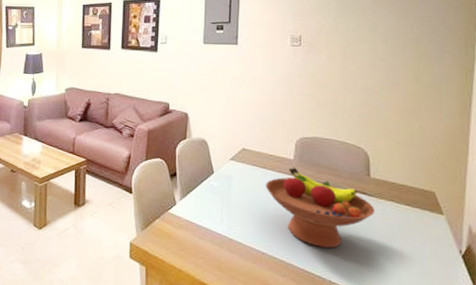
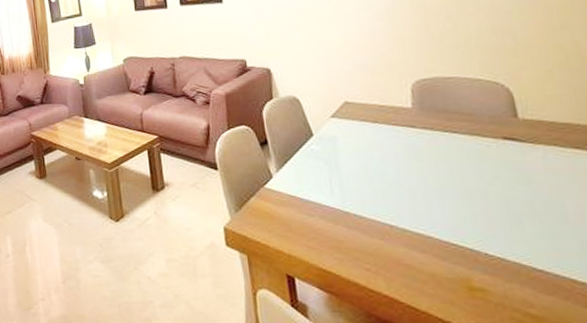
fruit bowl: present [265,167,375,249] -> none [380,117,533,213]

